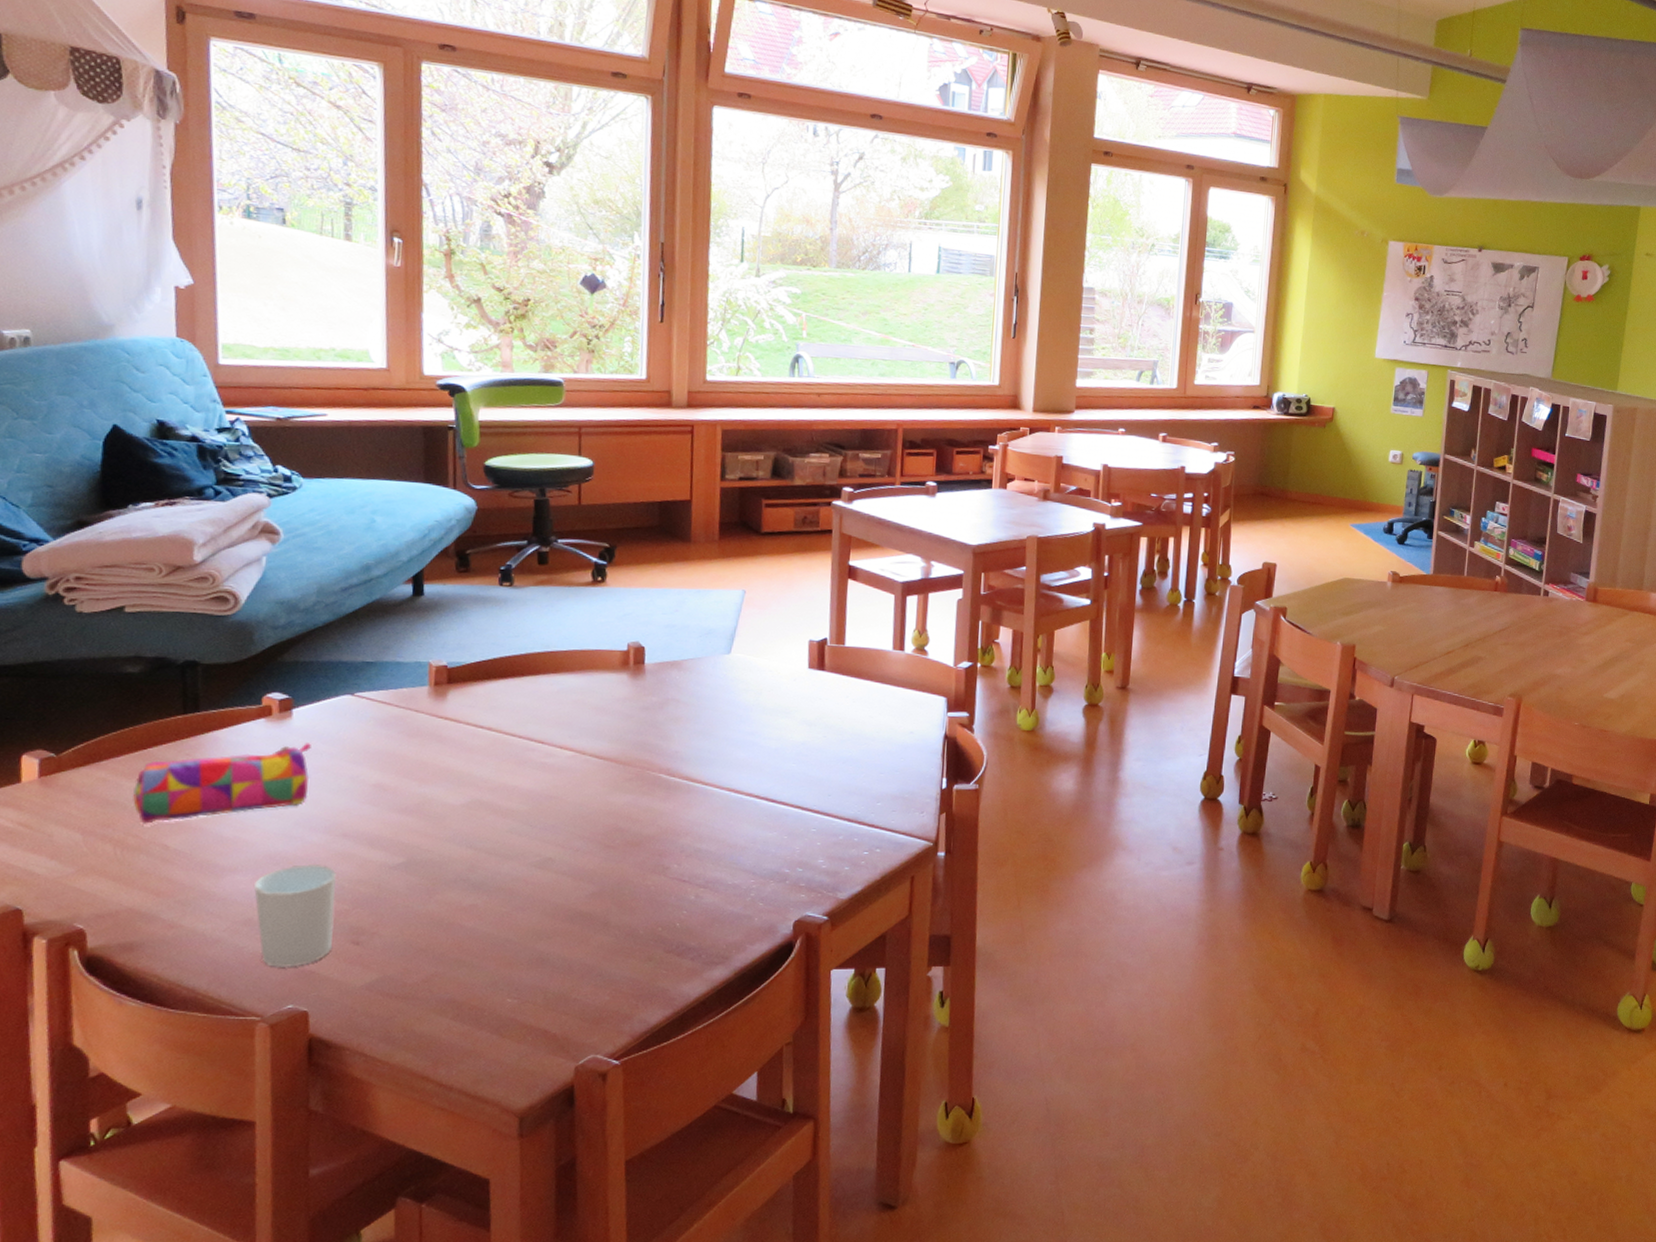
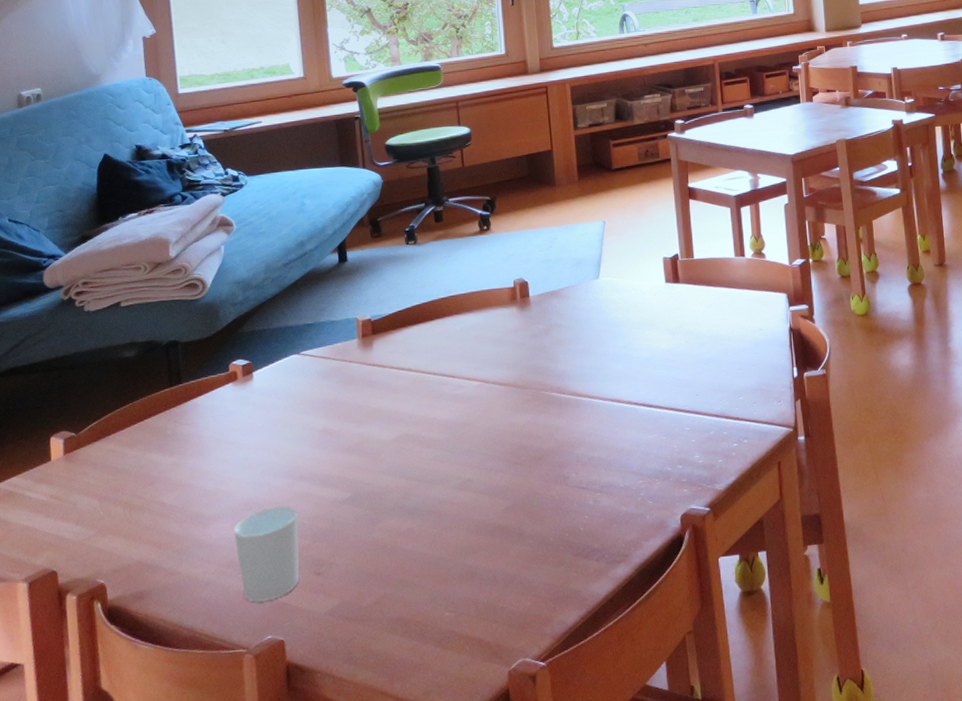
pencil case: present [133,743,311,826] -> none [136,400,271,487]

